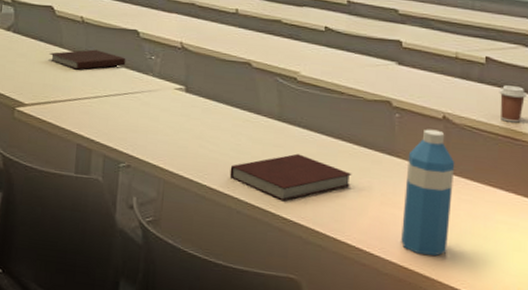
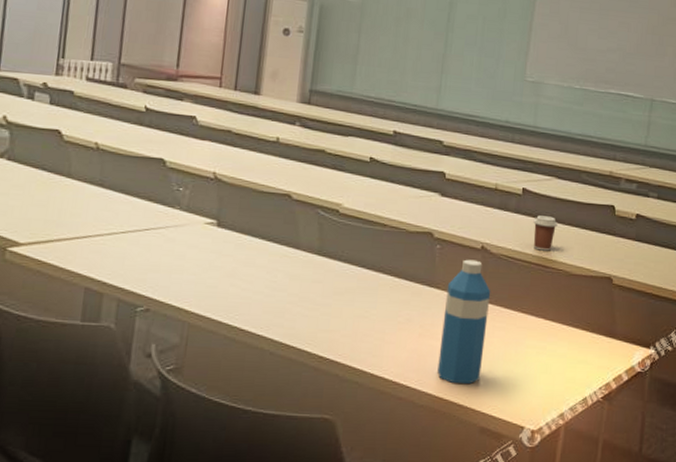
notebook: present [49,49,126,70] -> none [53,180,149,203]
notebook: present [230,153,352,202] -> none [263,288,392,339]

